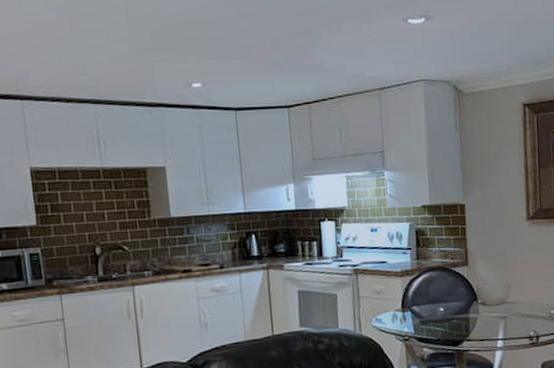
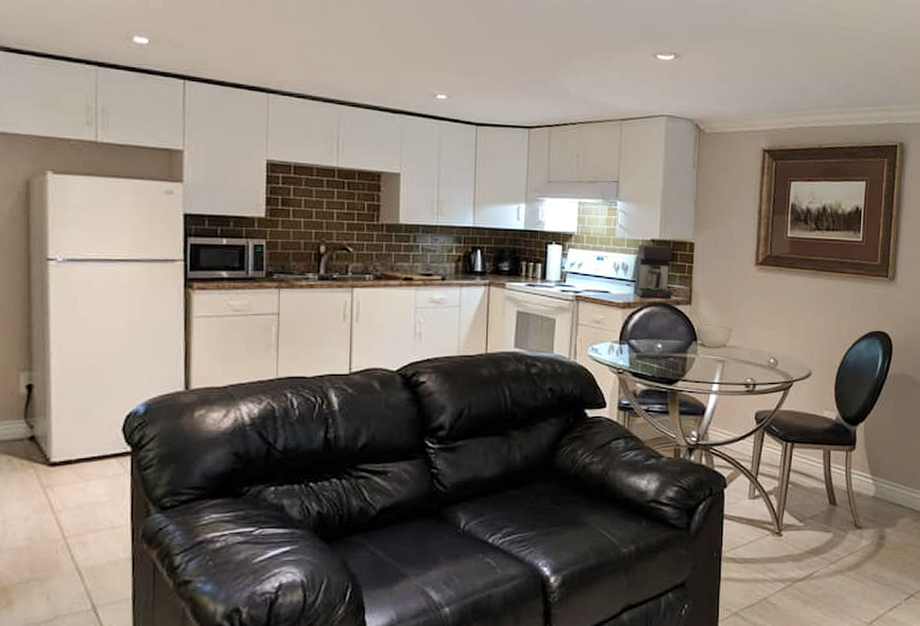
coffee maker: none [409,210,449,265] -> present [635,245,673,299]

